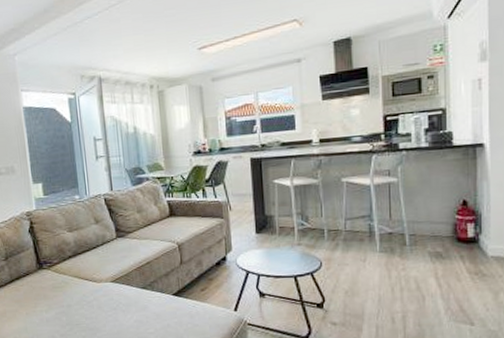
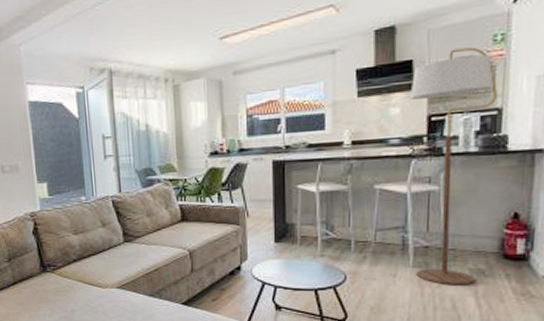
floor lamp: none [367,56,440,268] -> present [409,47,497,286]

